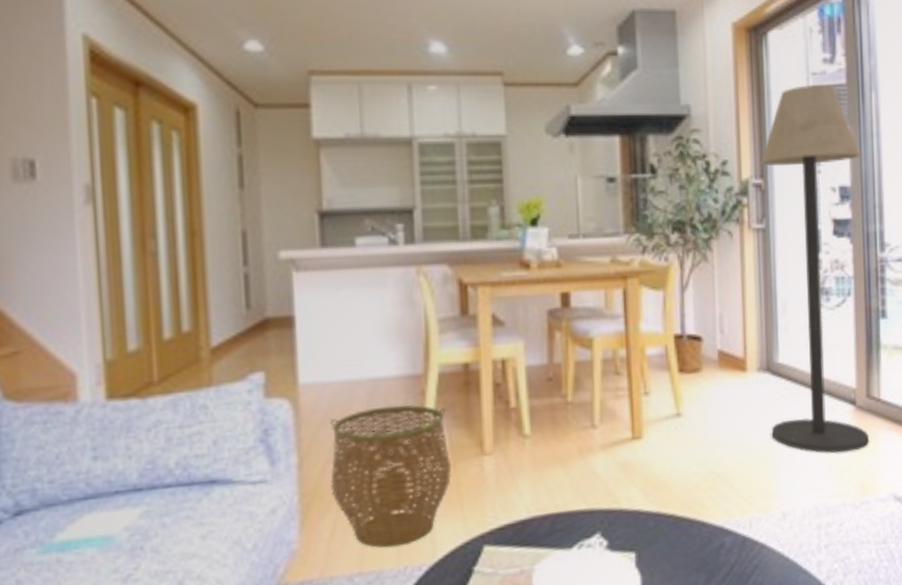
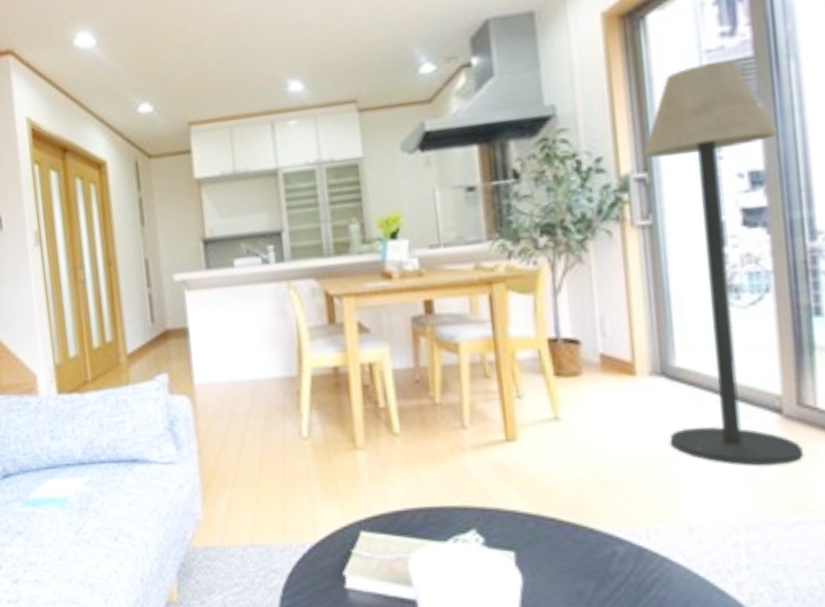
basket: present [330,405,452,548] -> none [221,402,328,525]

